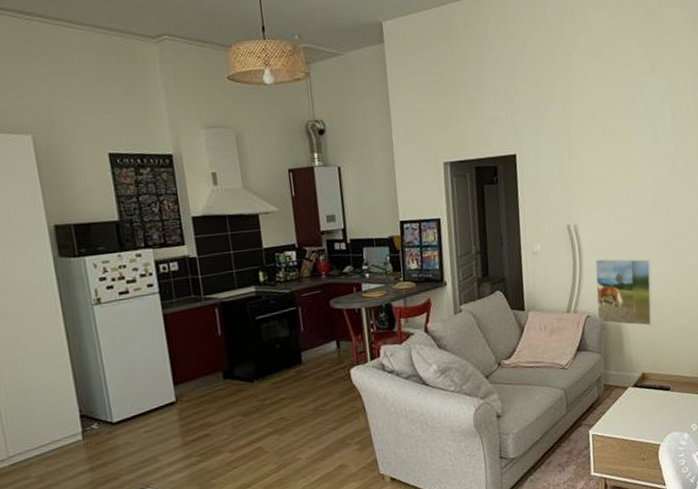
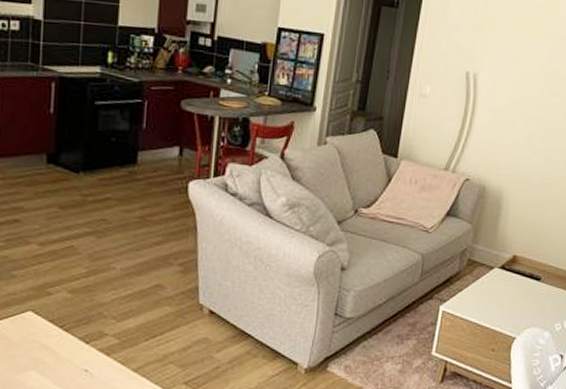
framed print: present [595,258,653,326] -> none [478,117,552,205]

